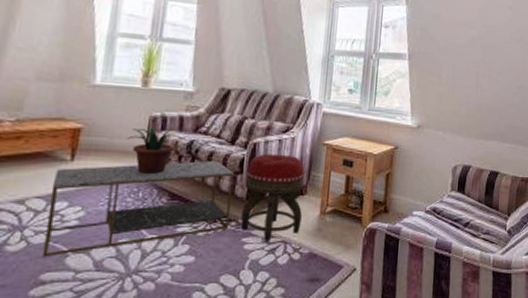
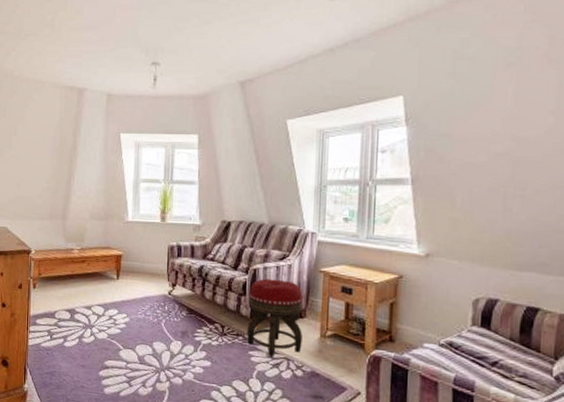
coffee table: present [42,160,234,257] -> none [105,283,238,349]
potted plant: present [126,126,175,175] -> none [153,254,189,293]

